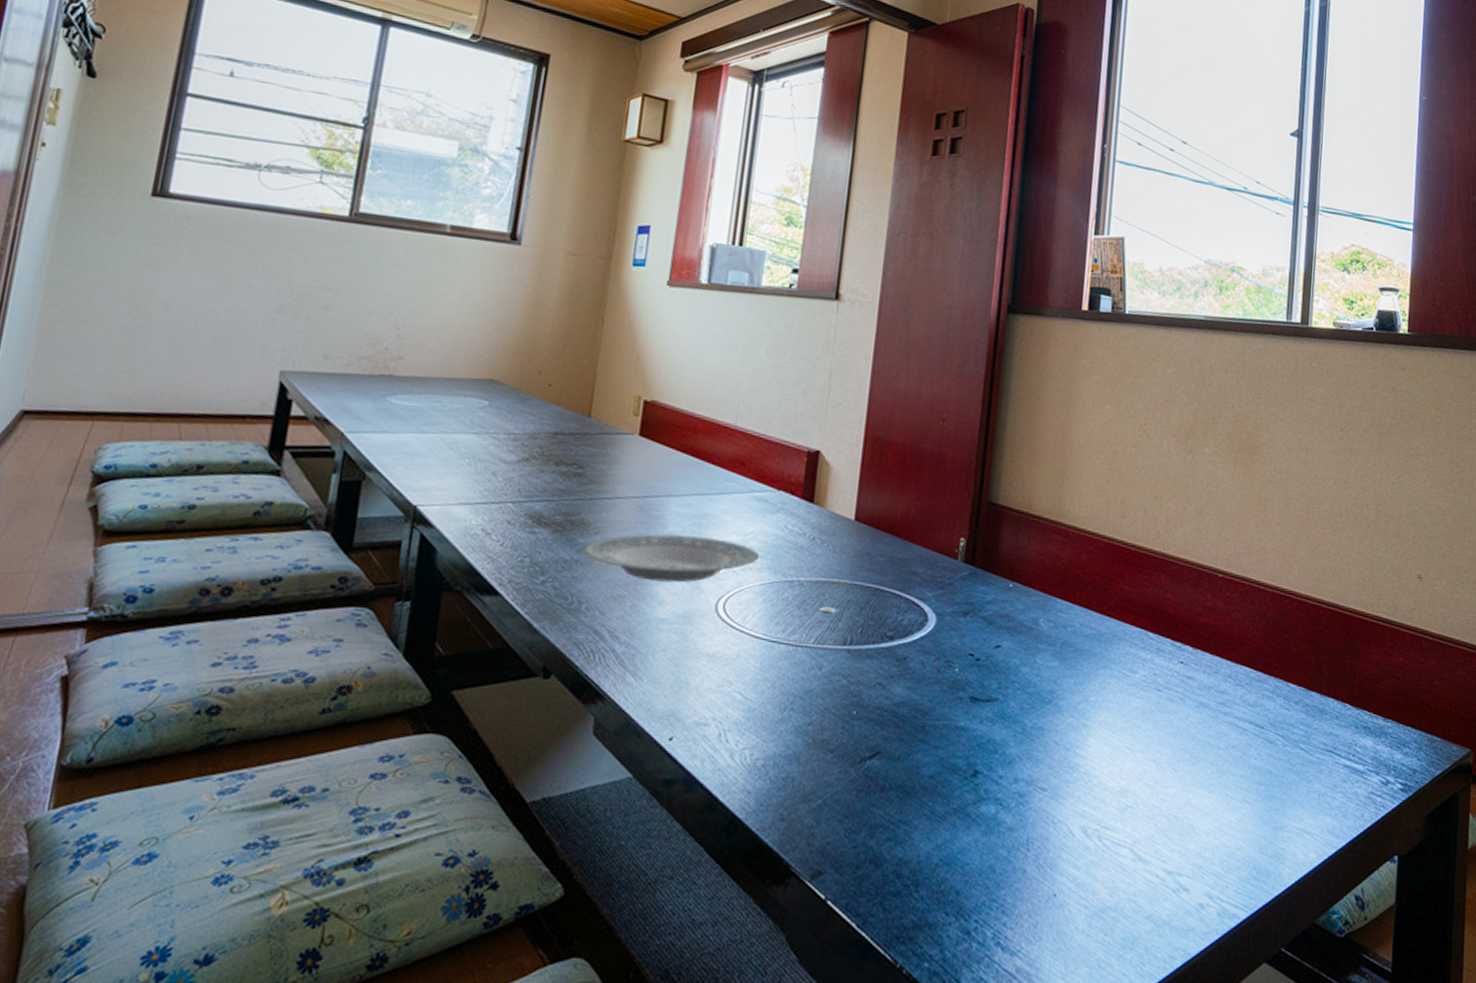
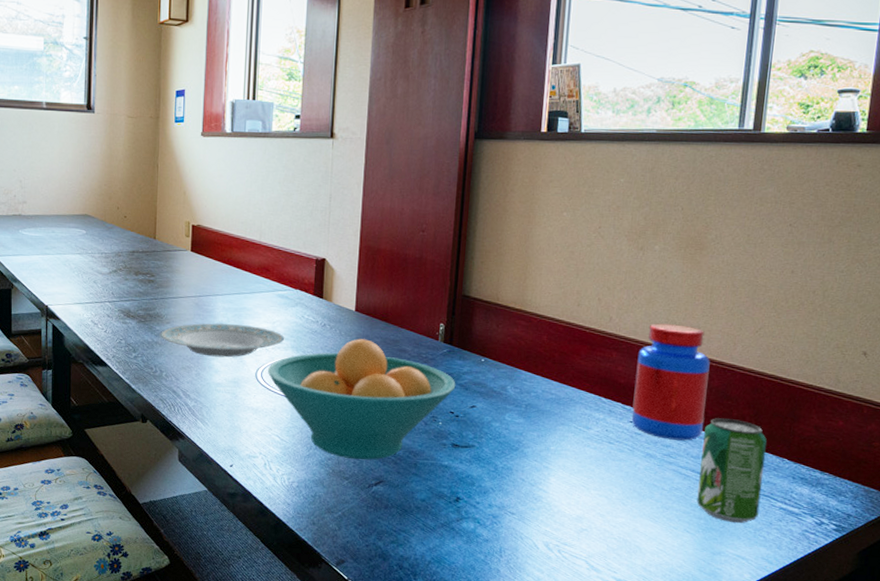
fruit bowl: none [733,557,978,723] -> present [268,339,456,460]
jar: none [1182,540,1266,685] -> present [631,323,710,441]
beverage can: none [1255,655,1328,788] -> present [696,418,767,524]

